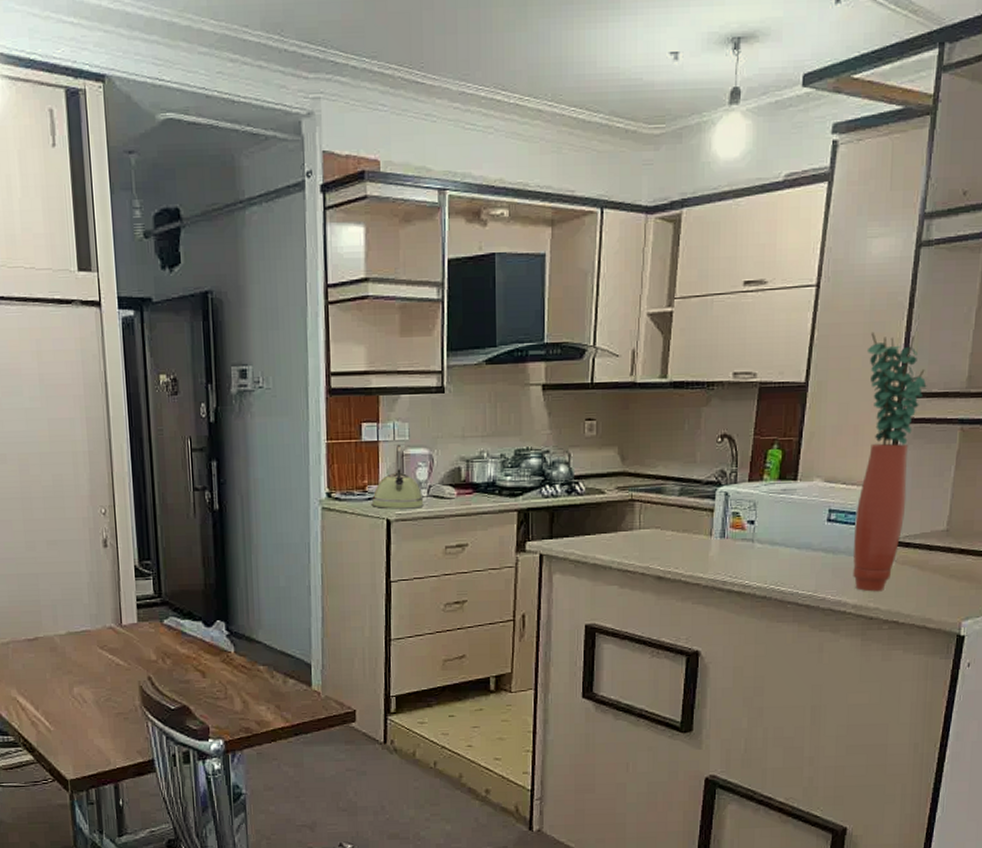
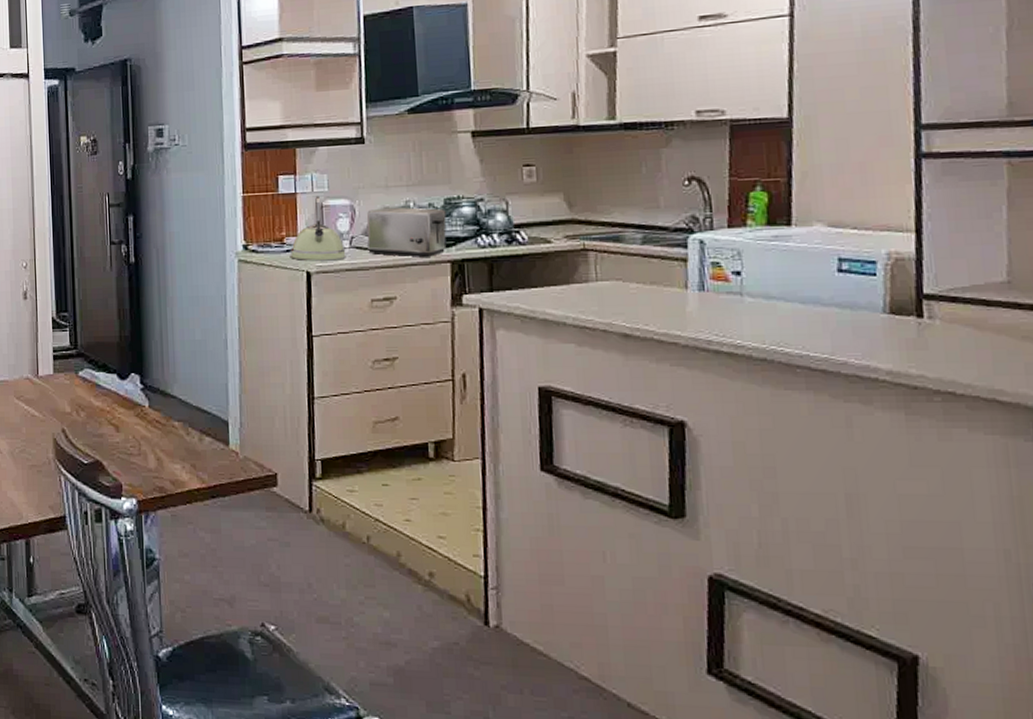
toaster: none [444,457,516,506] -> present [366,207,447,257]
vase: present [852,331,927,592] -> none [864,59,952,356]

